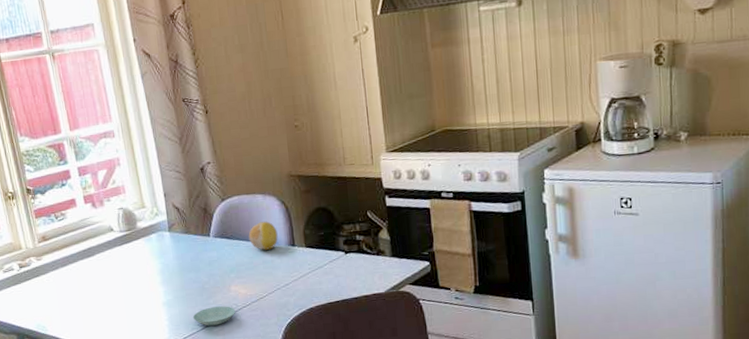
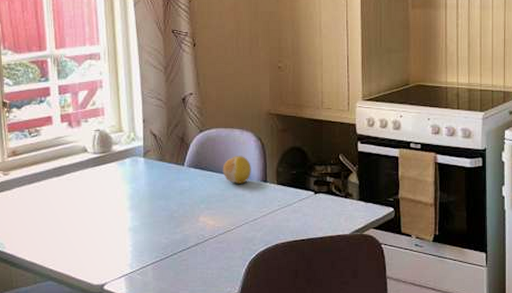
saucer: present [192,306,236,326] -> none [157,236,202,255]

